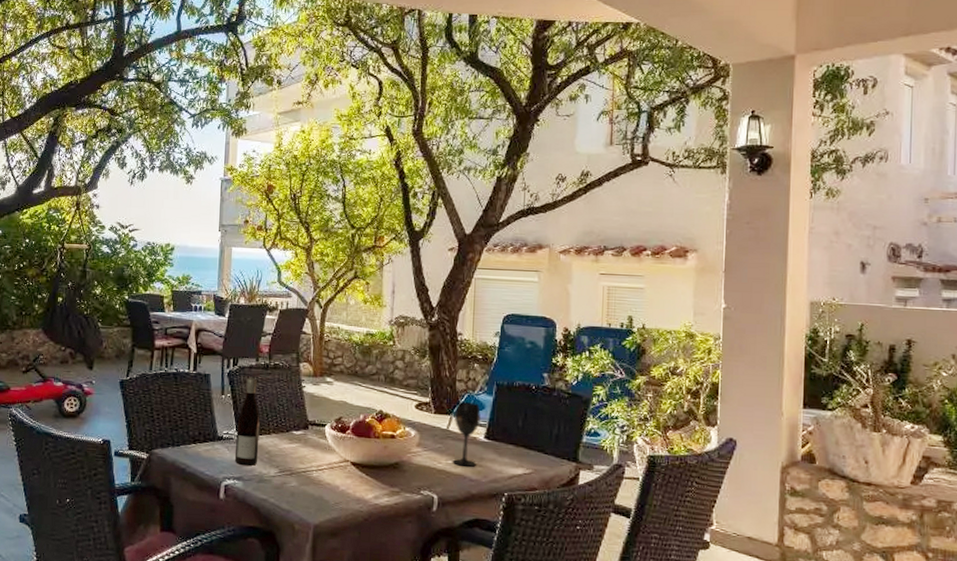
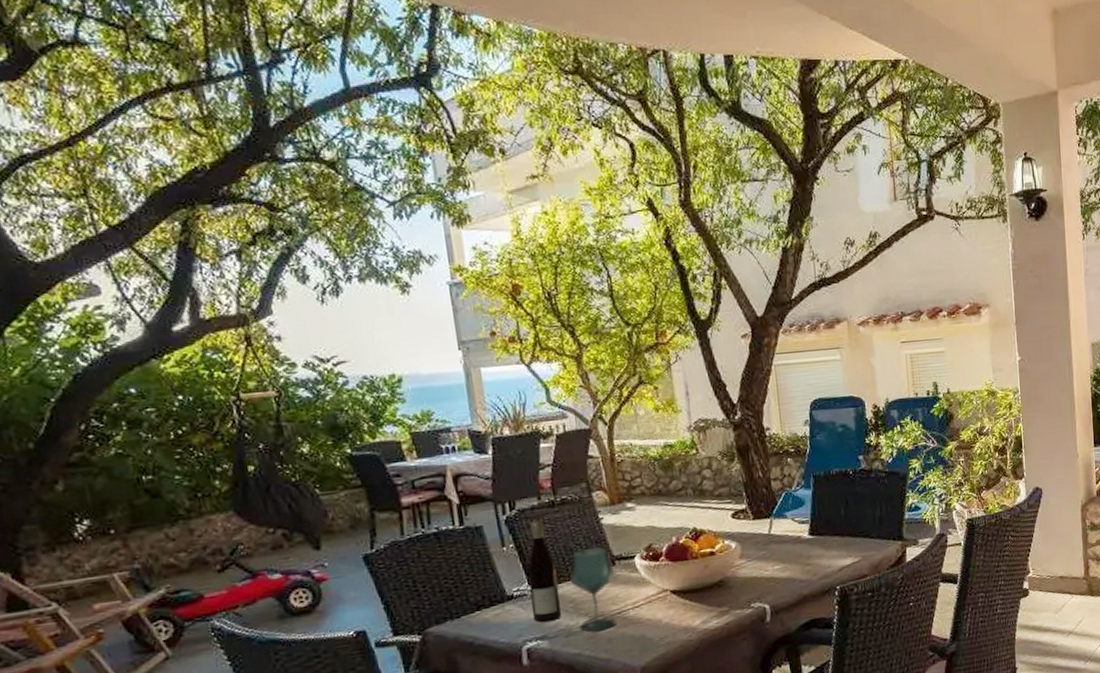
wine glass: none [269,410,307,484] -> present [569,547,615,633]
wine glass: present [452,401,481,467] -> none [774,500,804,570]

